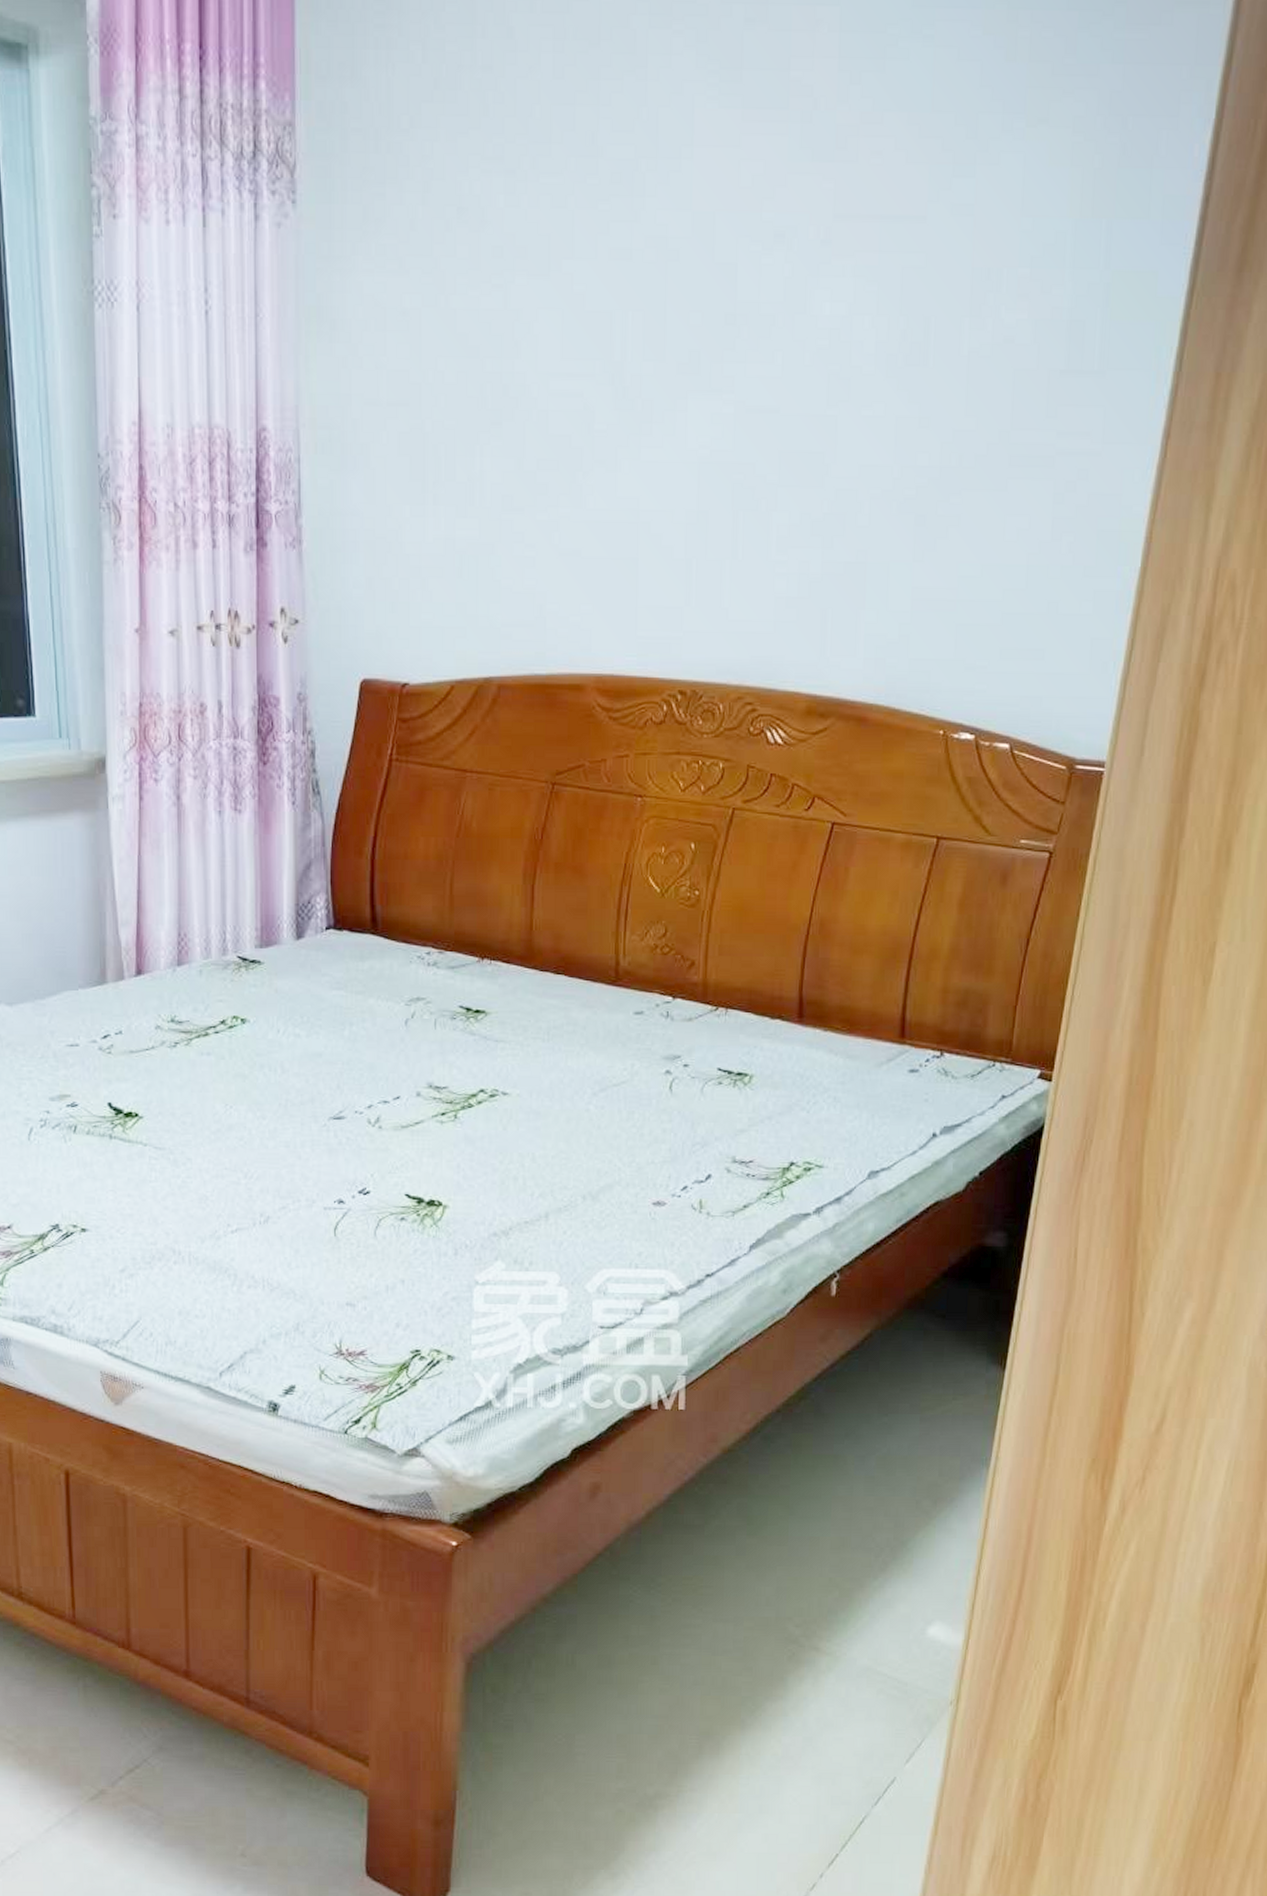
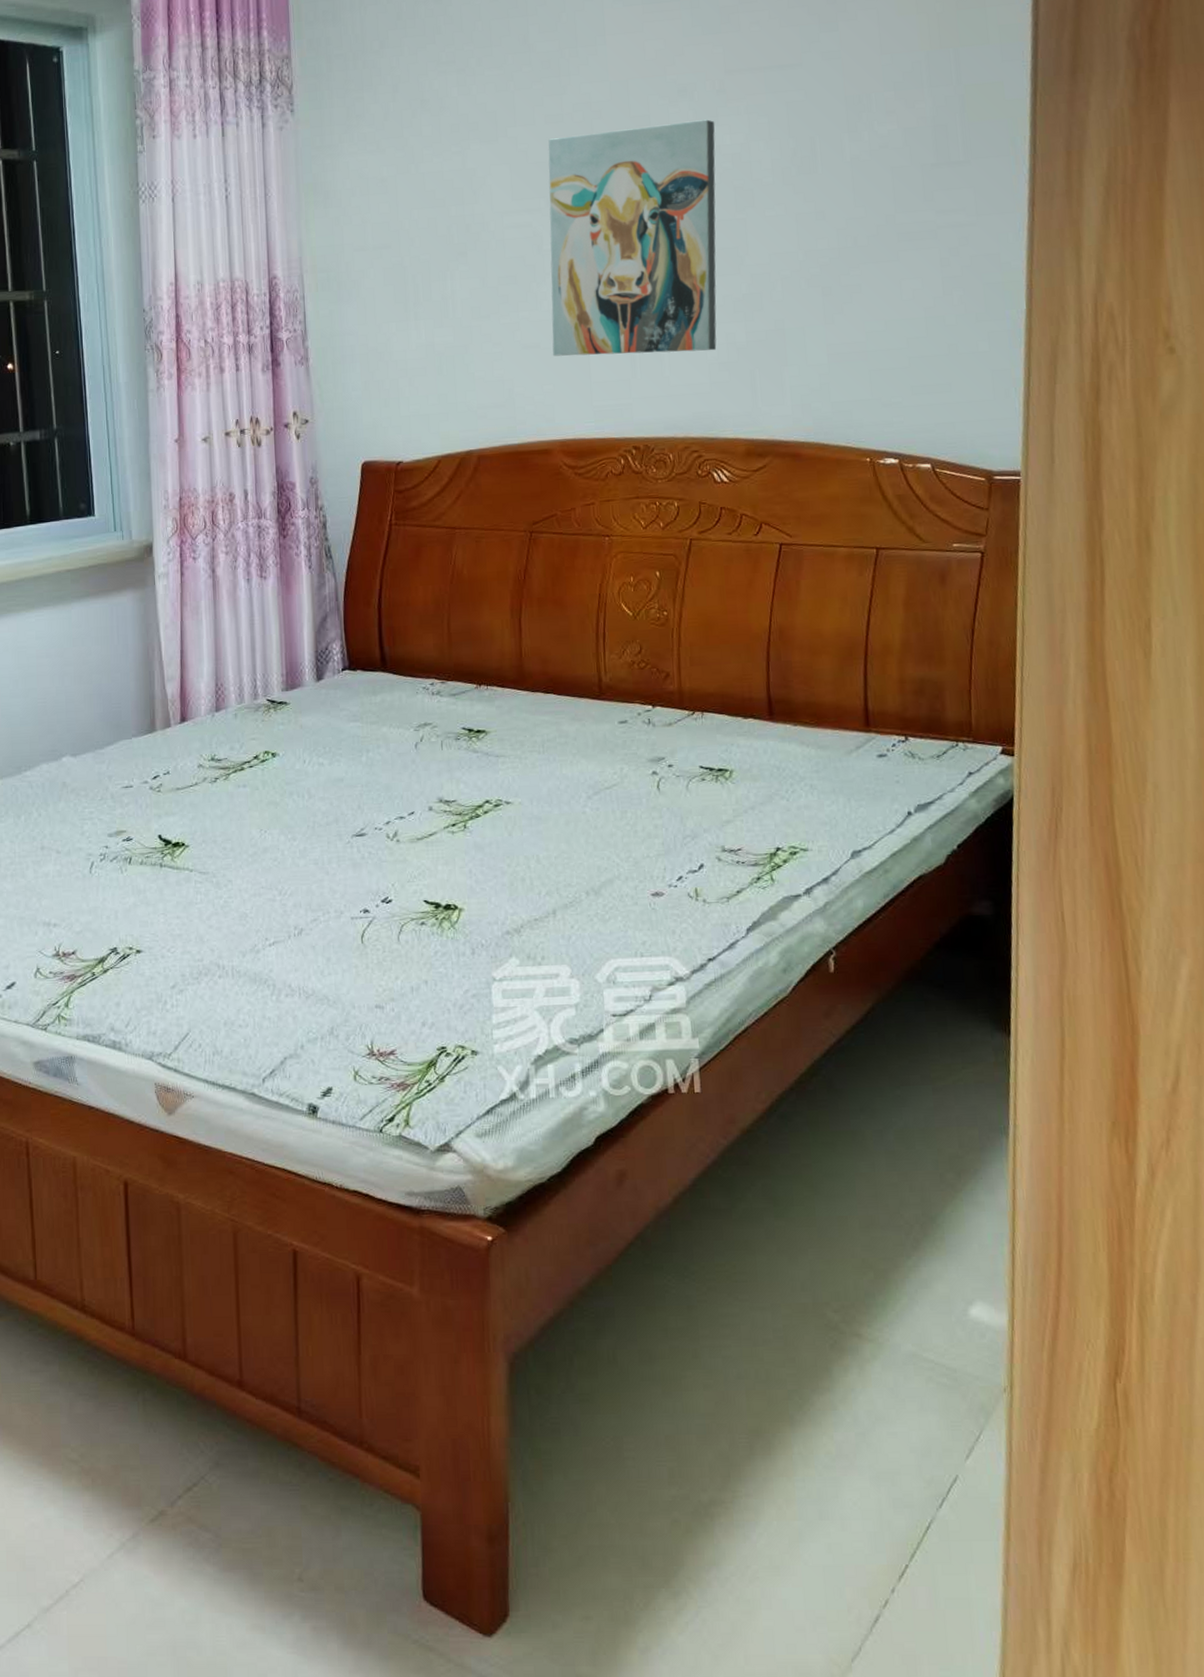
wall art: none [596,278,815,581] -> present [548,119,717,357]

